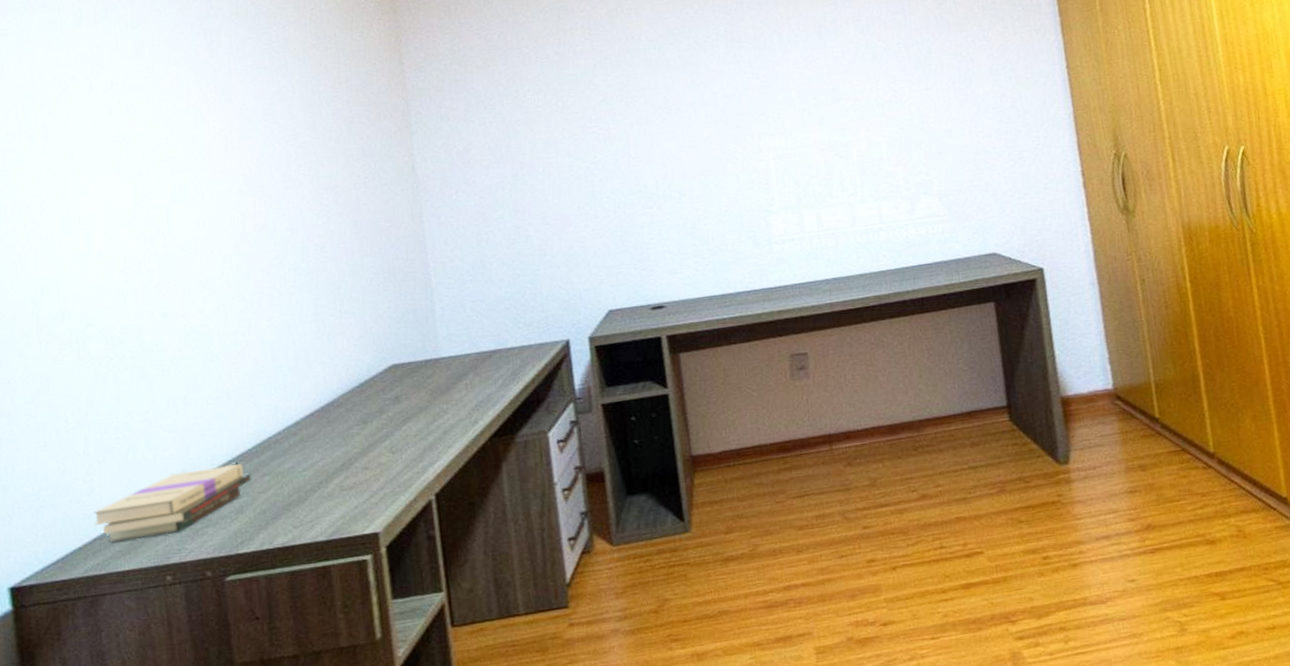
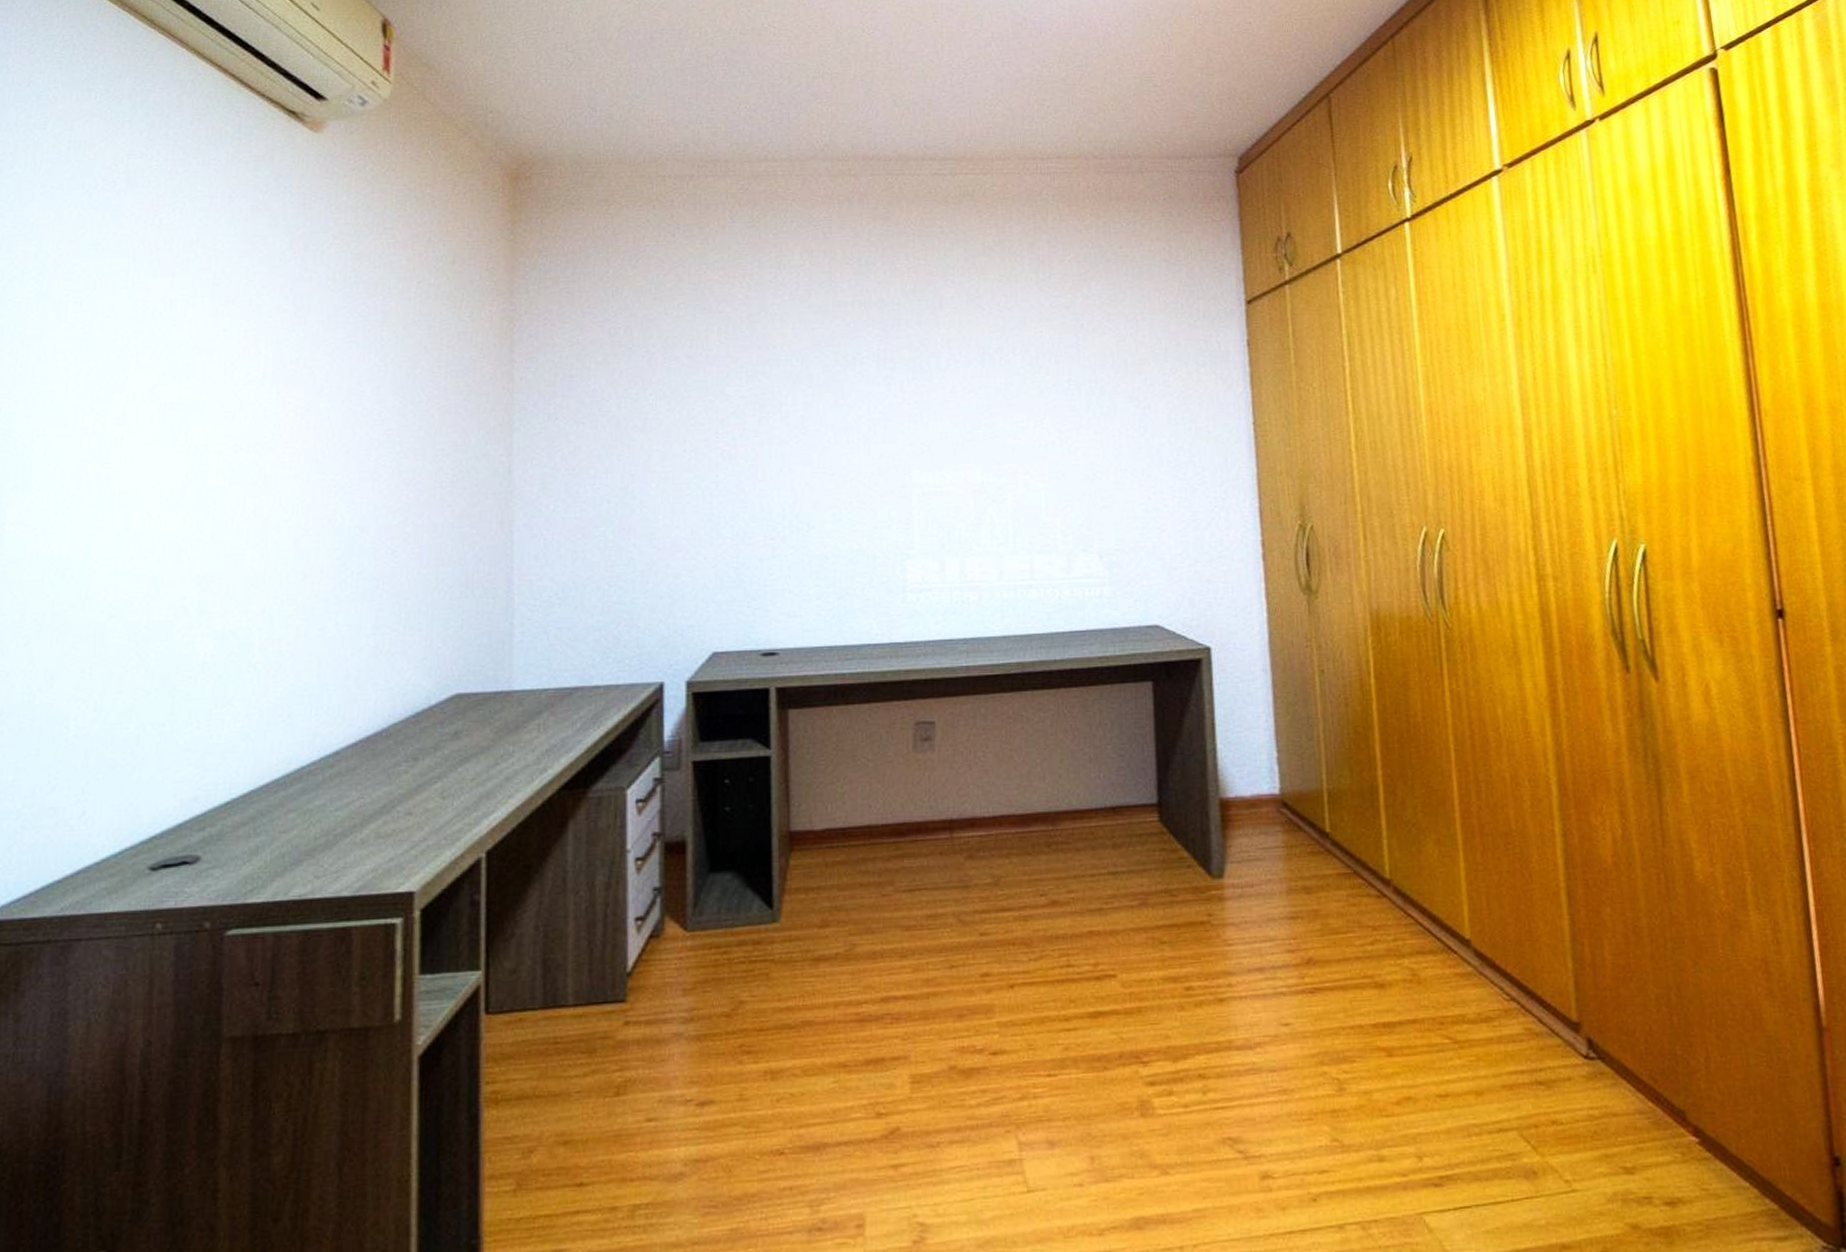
books: present [94,464,251,543] -> none [81,795,274,878]

